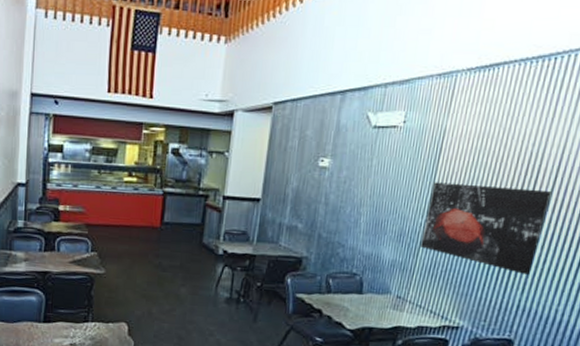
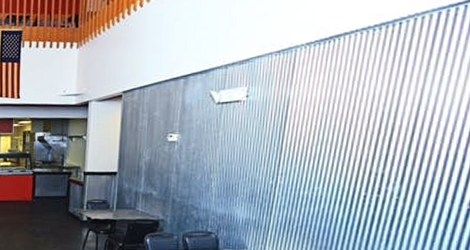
wall art: present [420,182,551,276] -> none [273,146,409,228]

